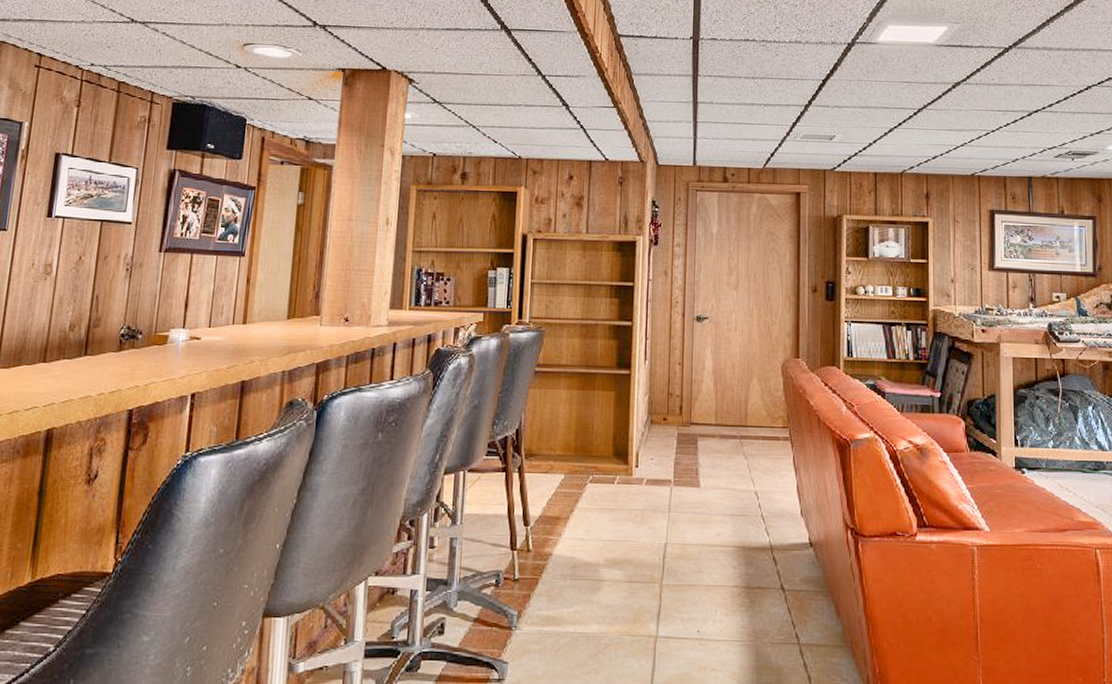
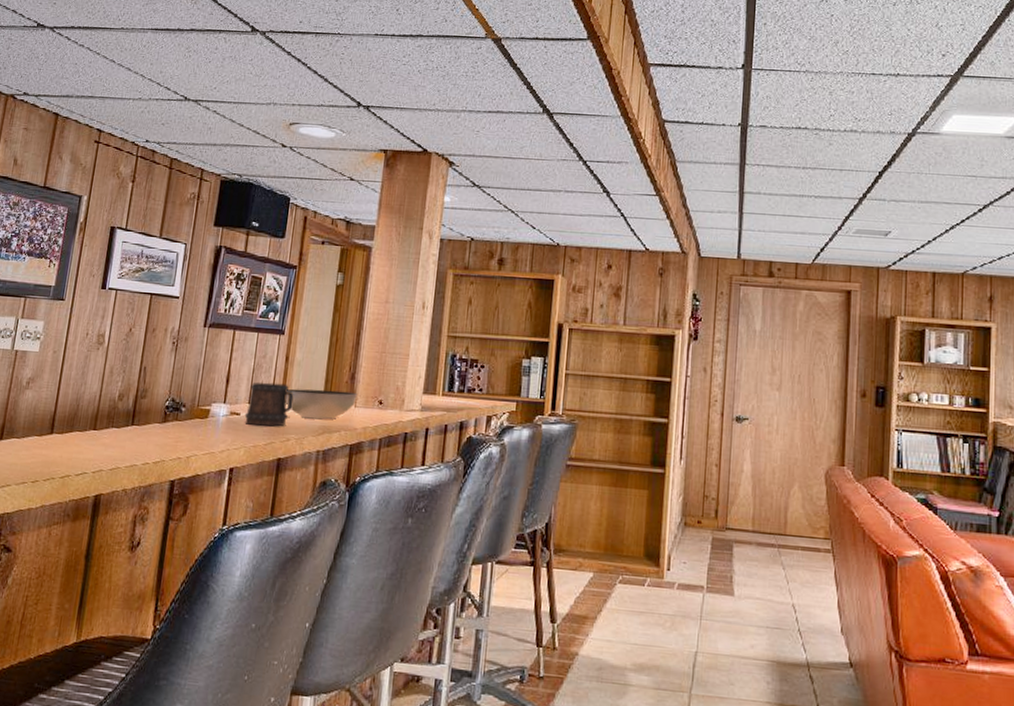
beer mug: none [205,305,257,349] -> present [244,382,294,427]
soup bowl: none [248,309,323,340] -> present [285,388,357,420]

